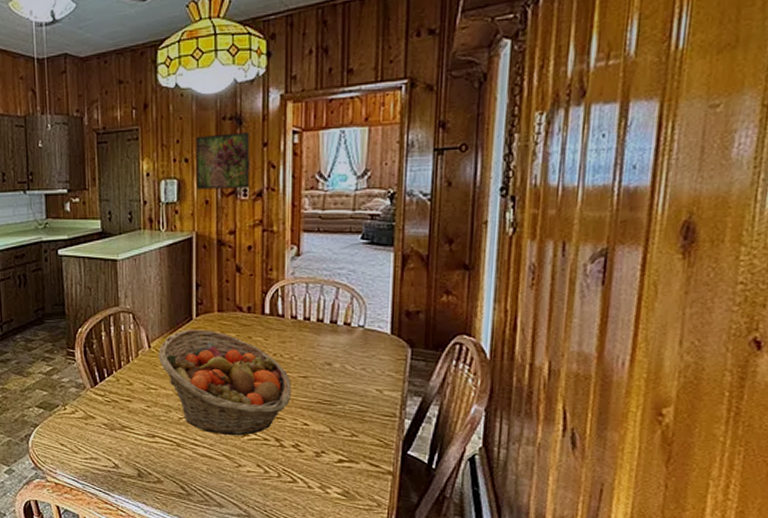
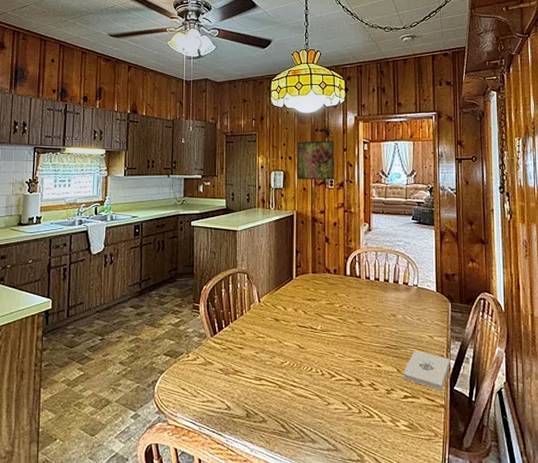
fruit basket: present [158,329,291,436] -> none [266,287,367,378]
notepad: none [338,407,405,456] -> present [403,350,450,391]

